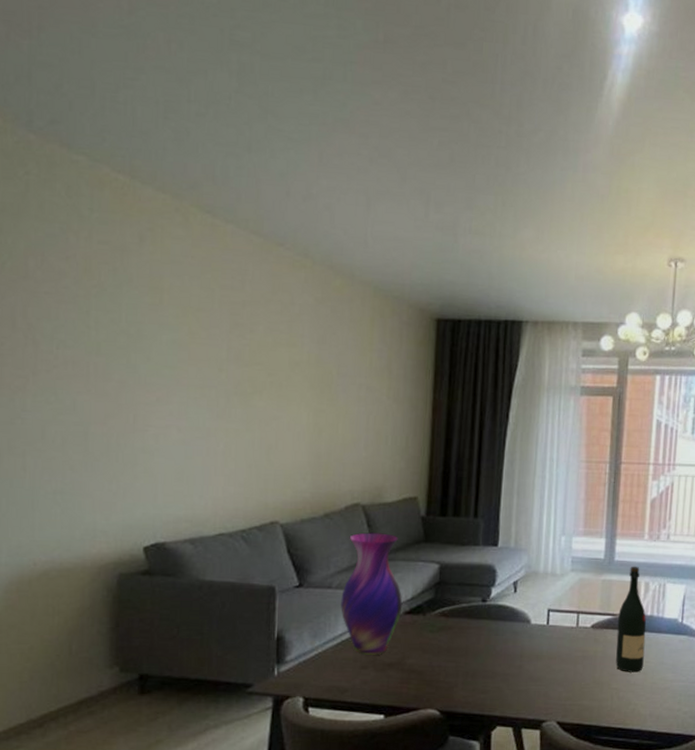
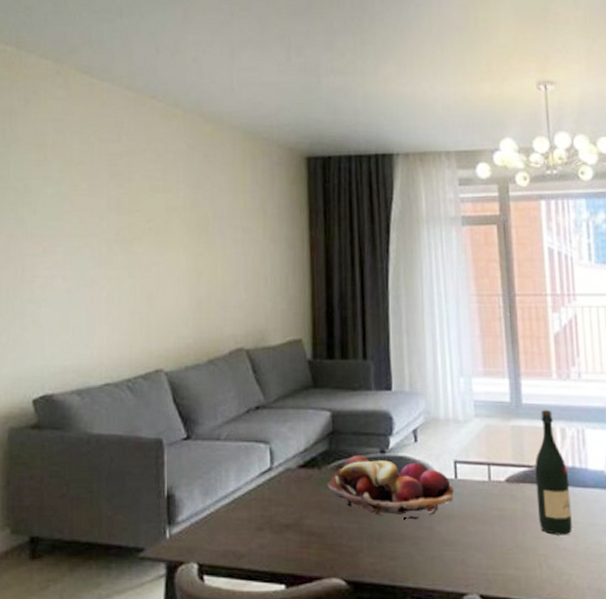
vase: present [341,532,403,655] -> none [231,379,296,515]
fruit basket: none [429,603,545,660] -> present [327,455,454,520]

